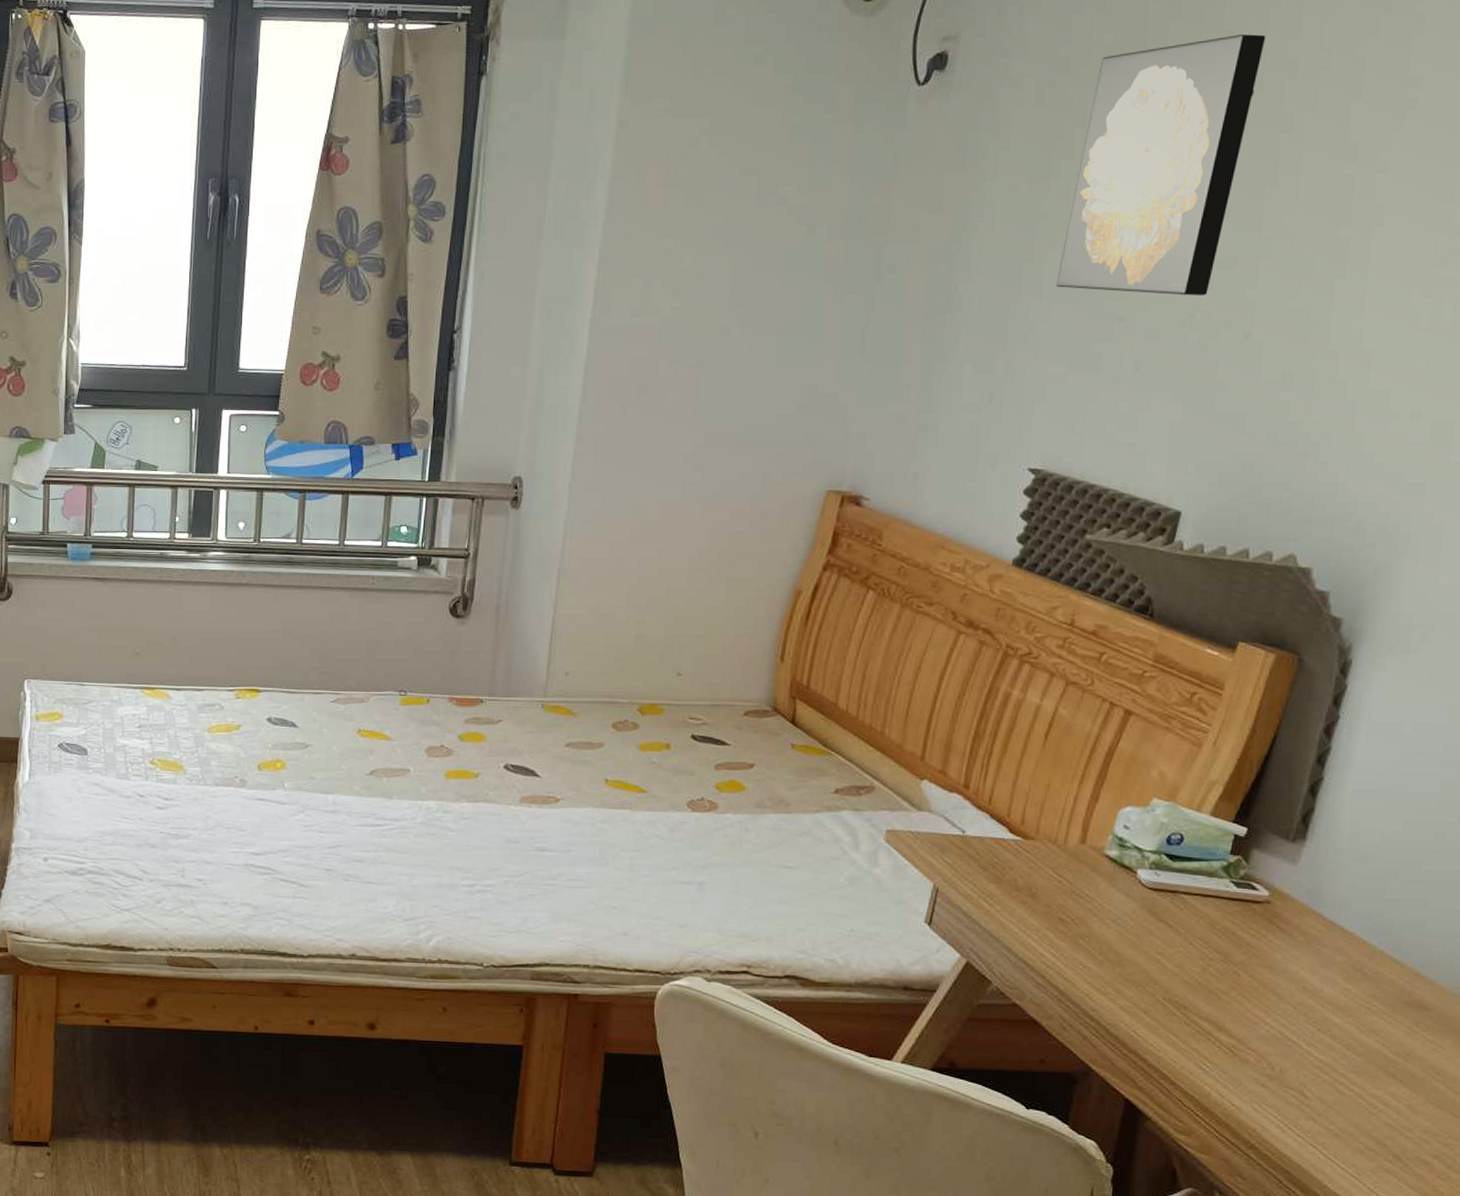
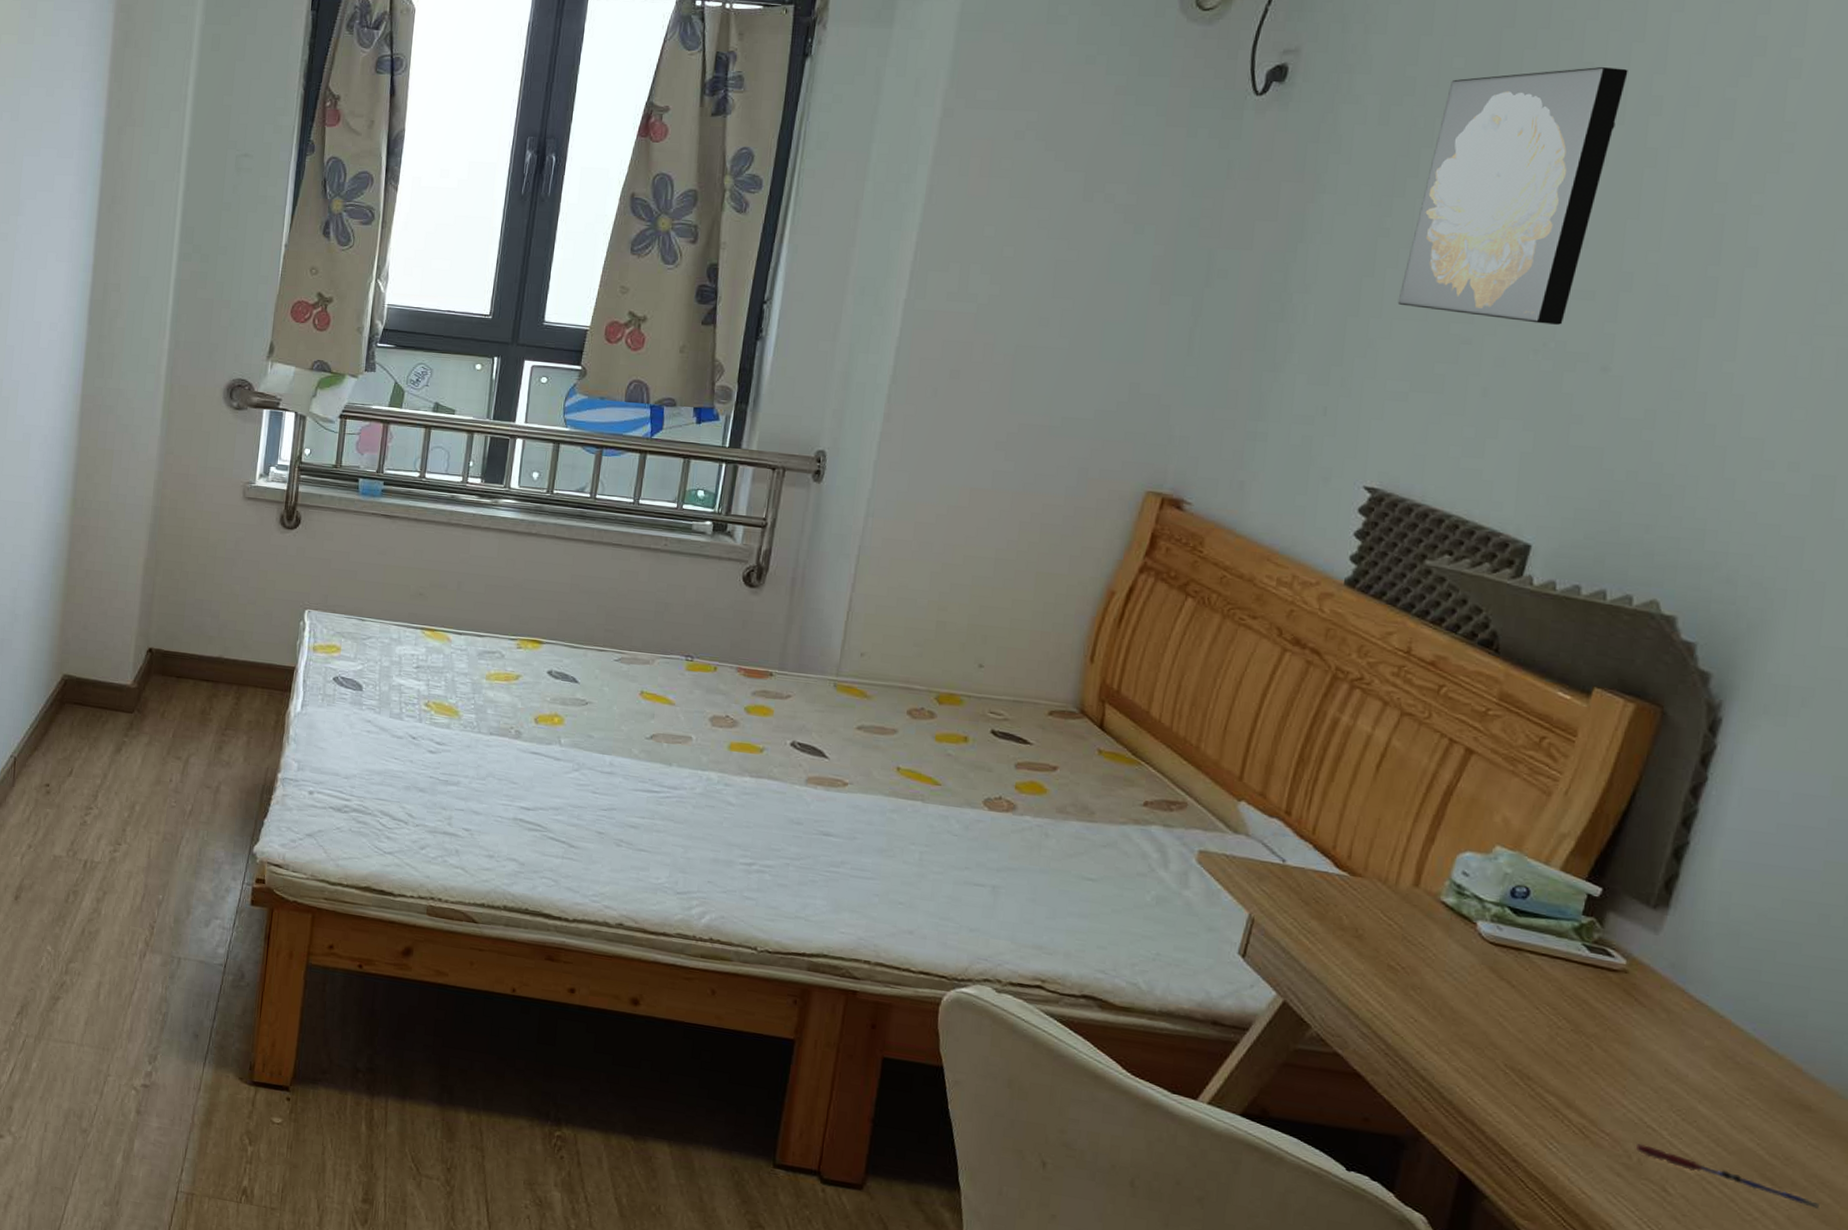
pen: none [1277,1055,1435,1097] -> present [1635,1143,1819,1210]

